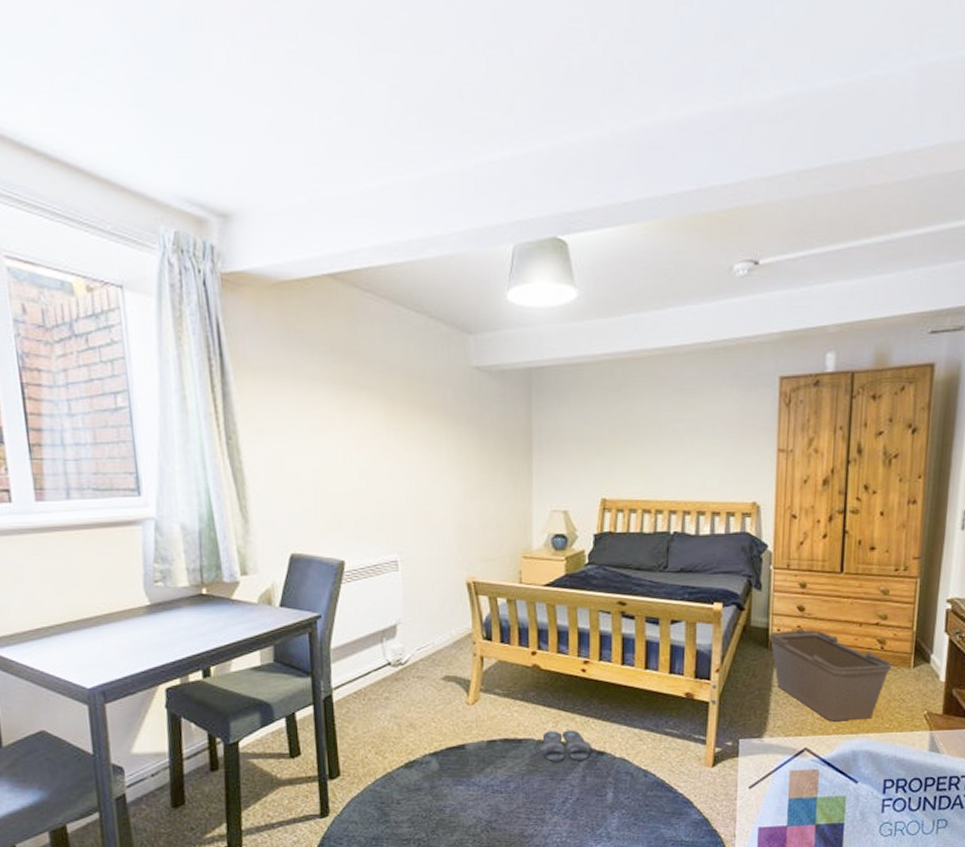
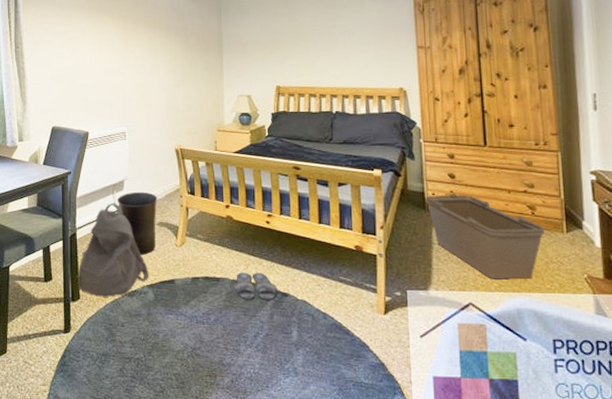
backpack: none [332,654,433,771] -> present [74,203,149,297]
waste bin: none [387,638,443,718] -> present [117,191,158,255]

